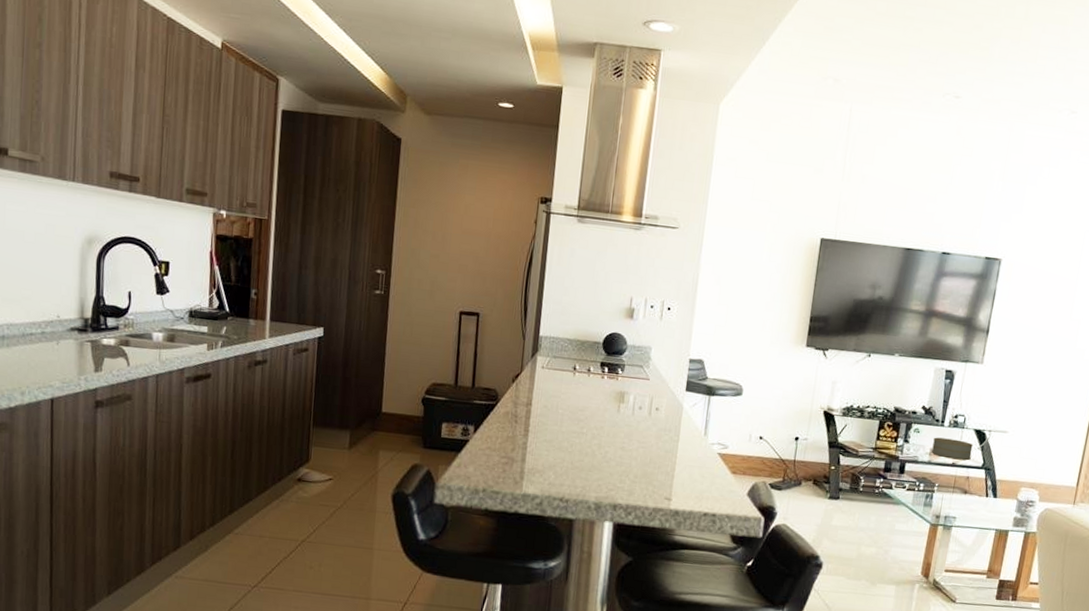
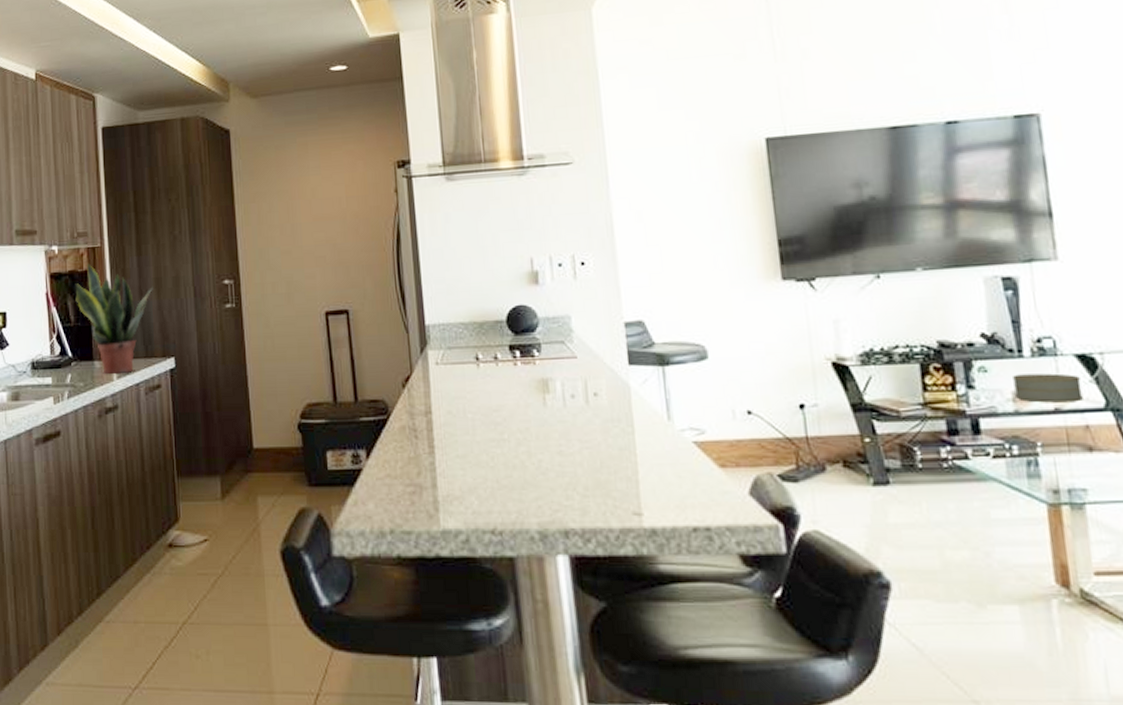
potted plant: none [238,232,312,335] -> present [75,264,153,375]

